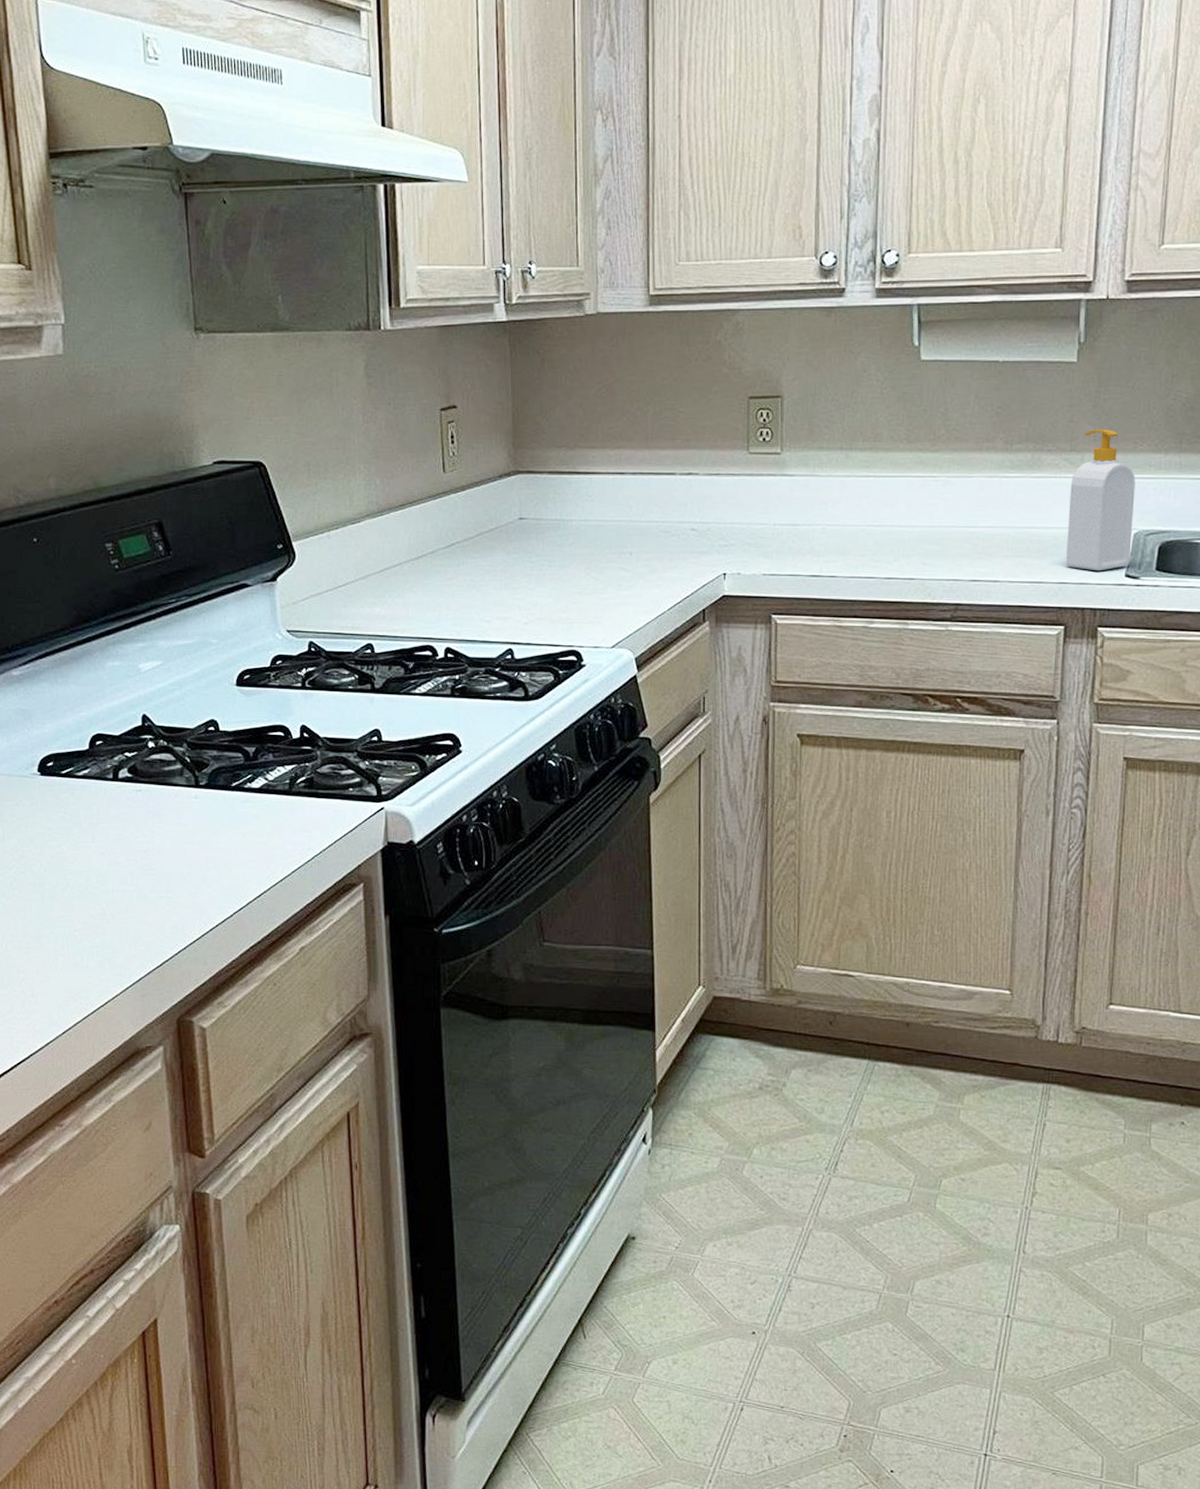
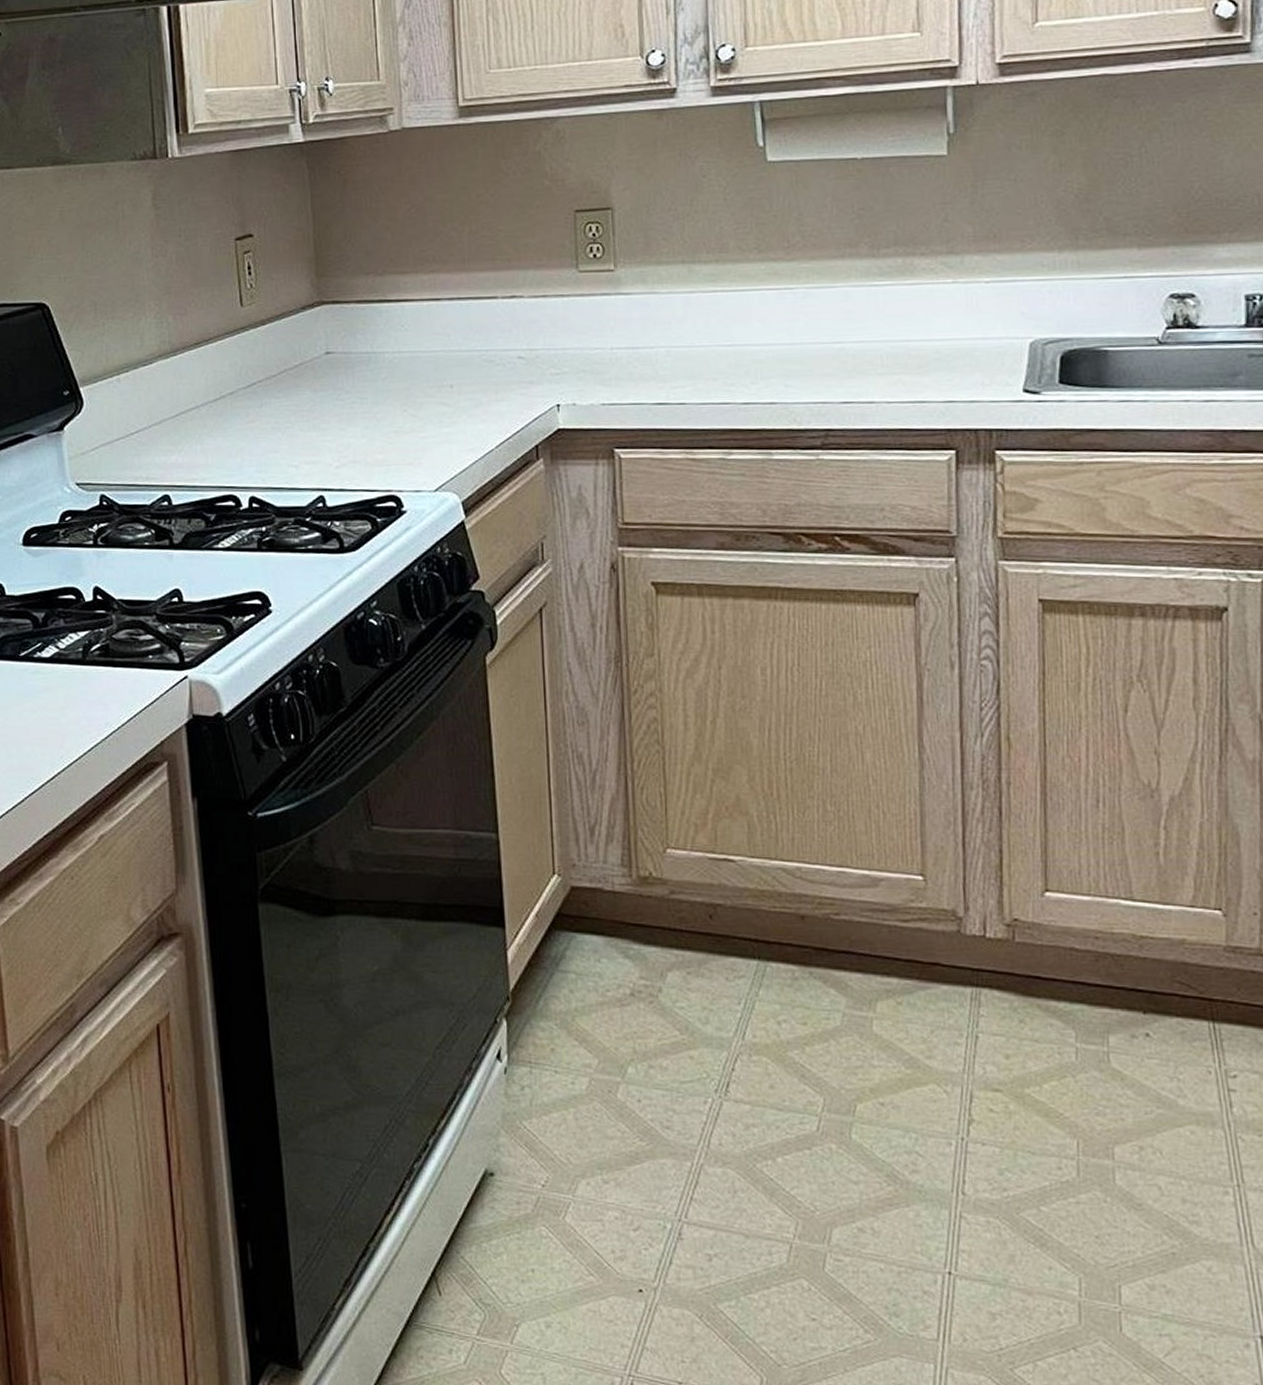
soap bottle: present [1065,429,1135,571] -> none [950,227,1028,387]

